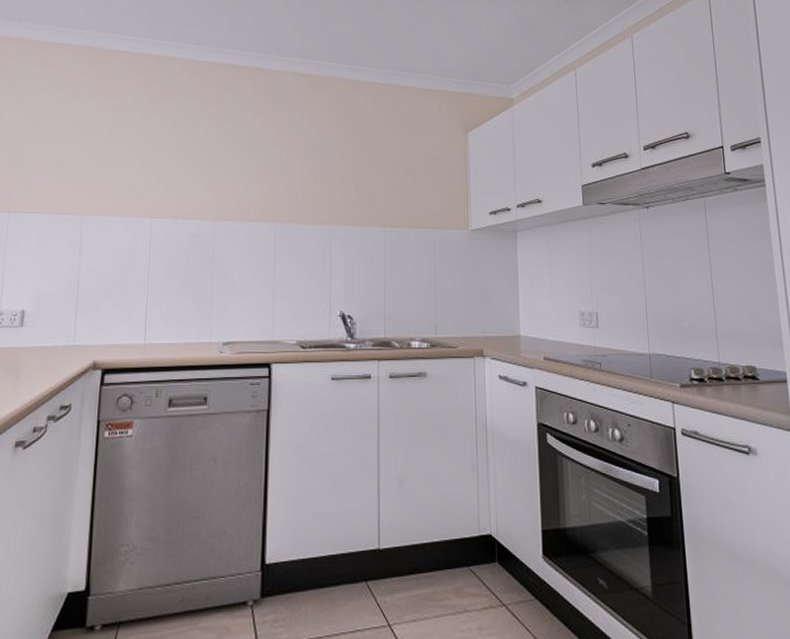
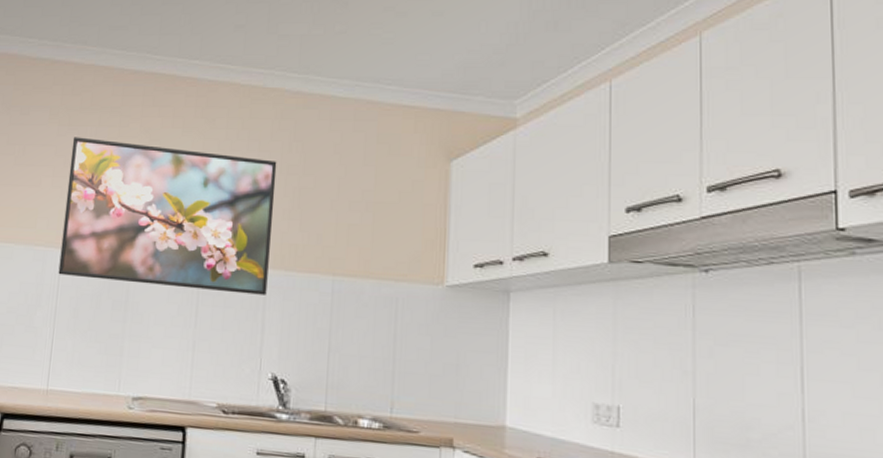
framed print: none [149,120,334,247] -> present [58,137,277,295]

